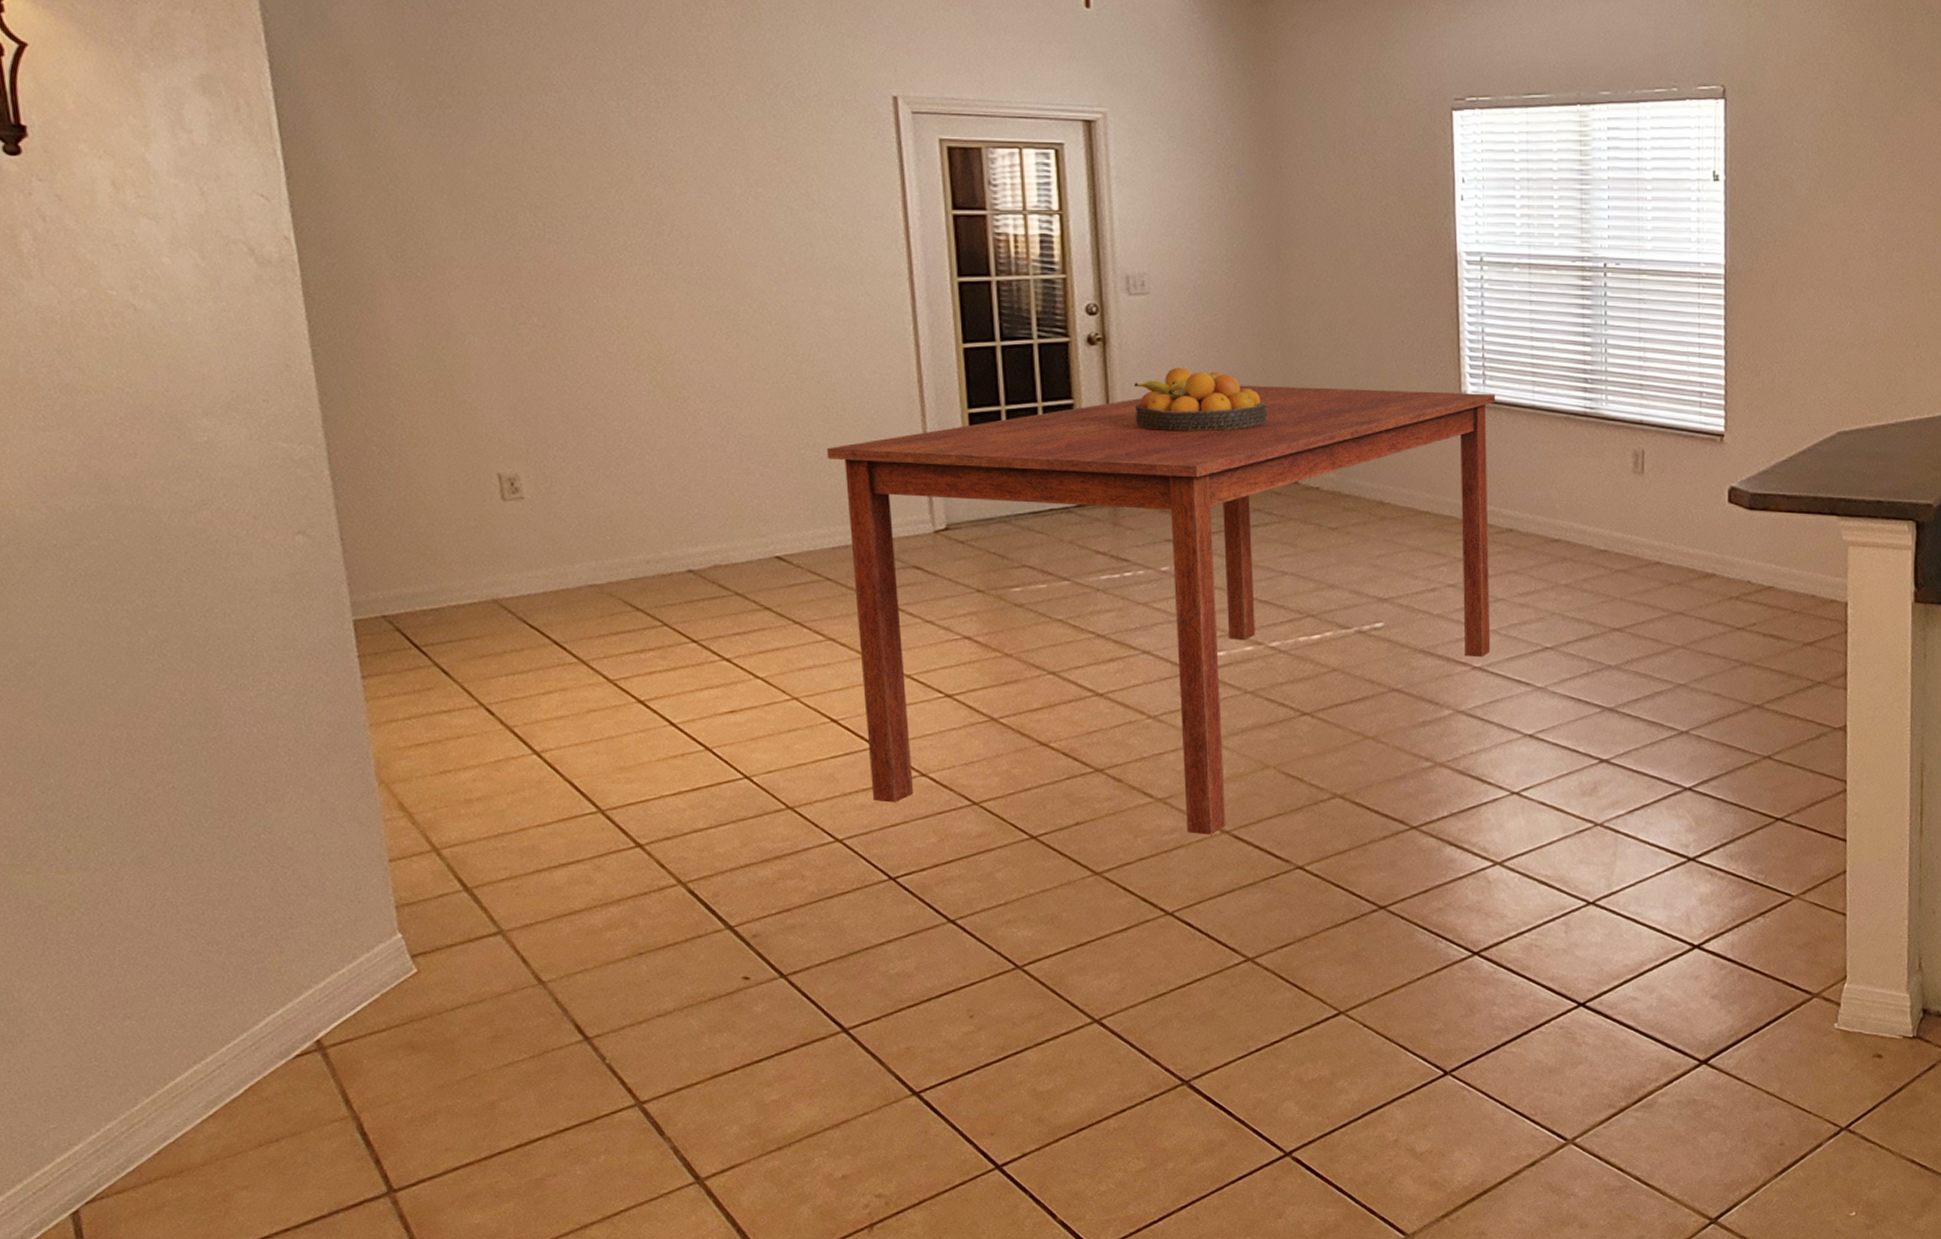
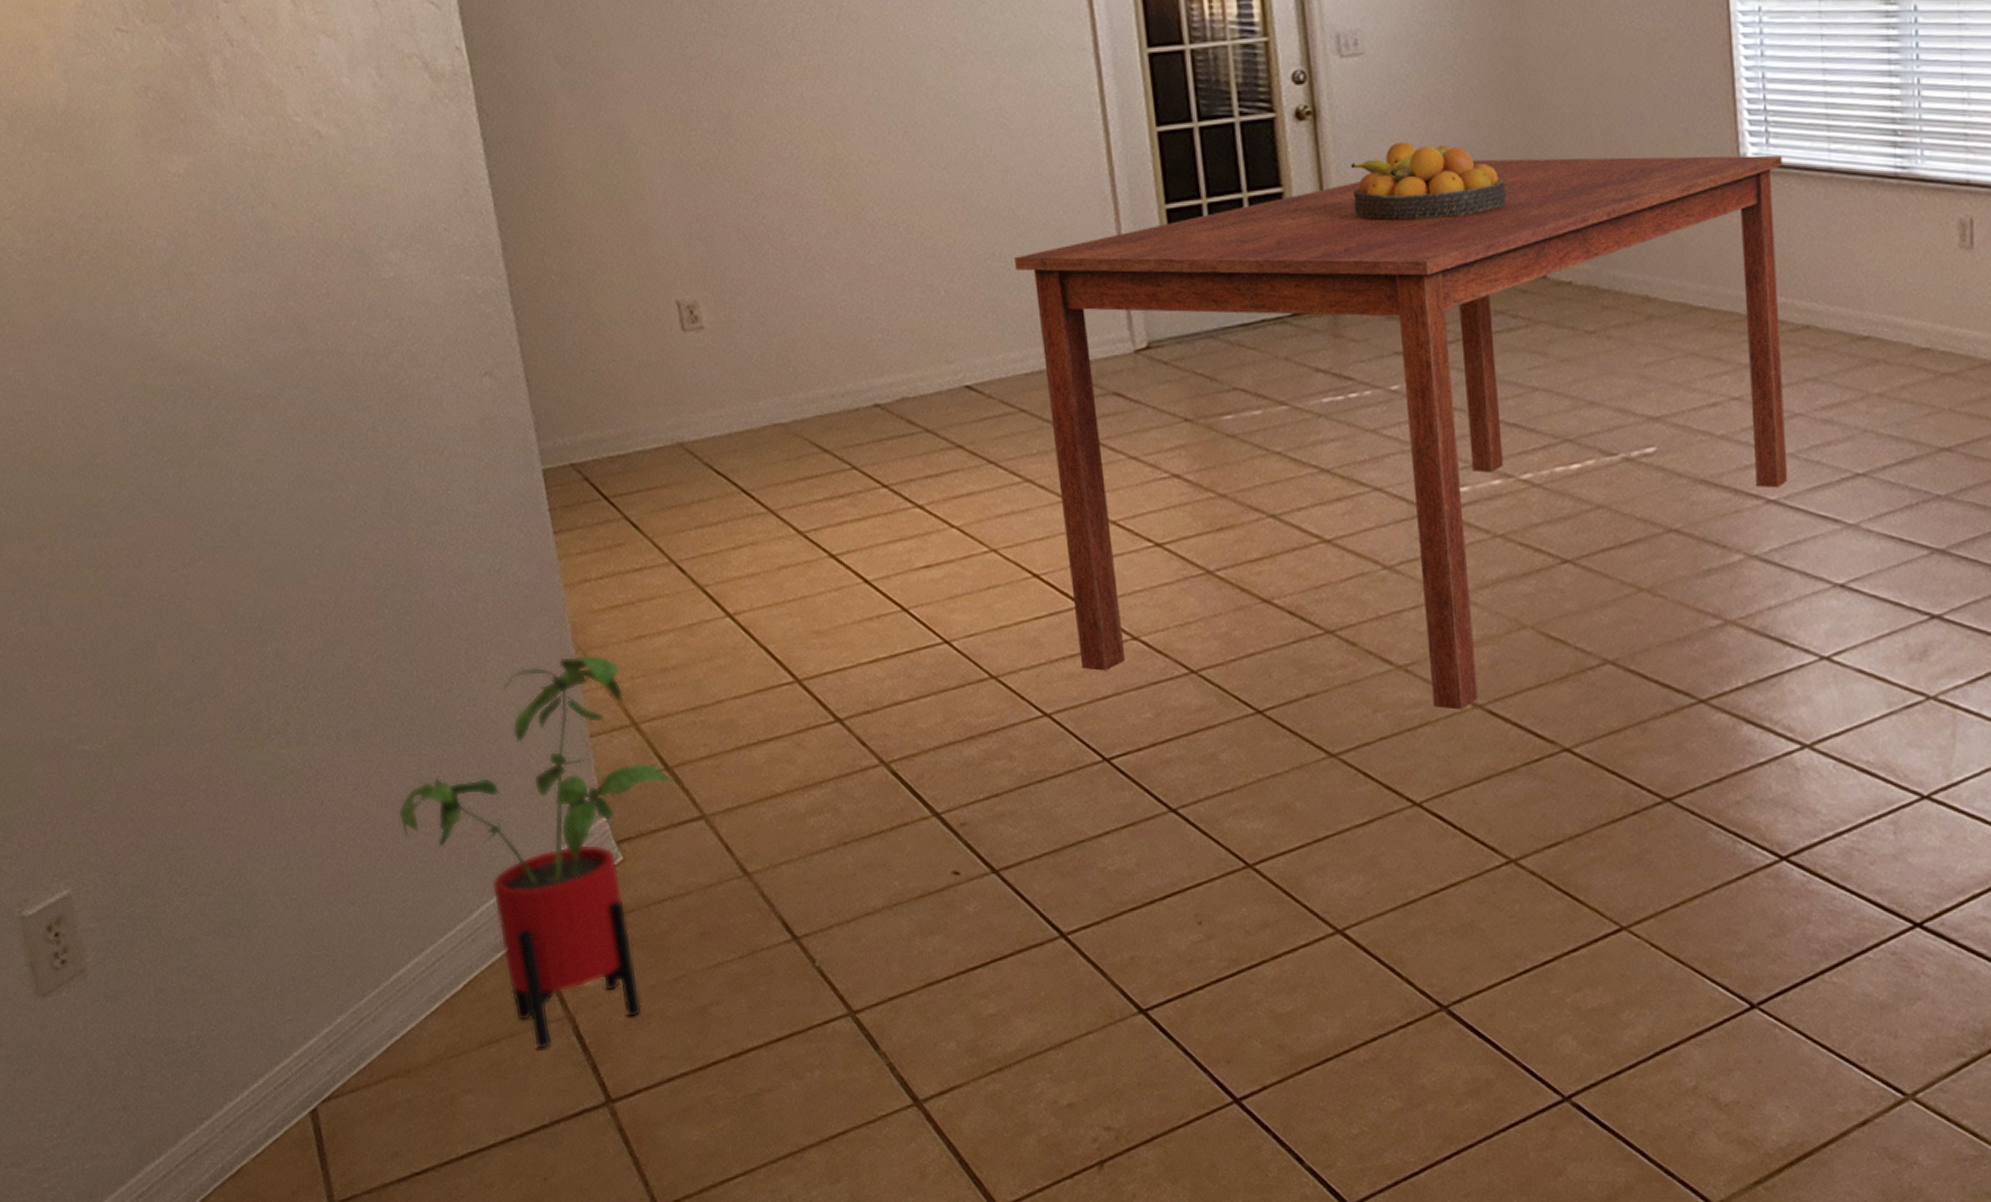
house plant: none [183,787,472,1146] -> present [398,654,673,1049]

